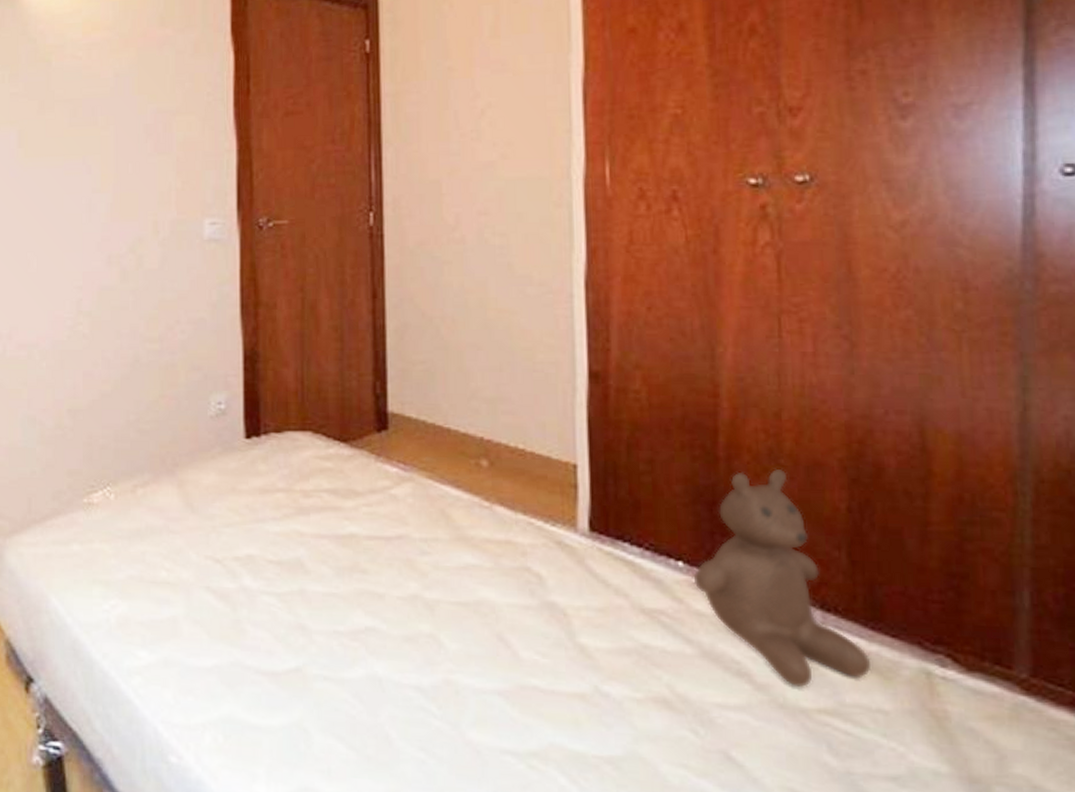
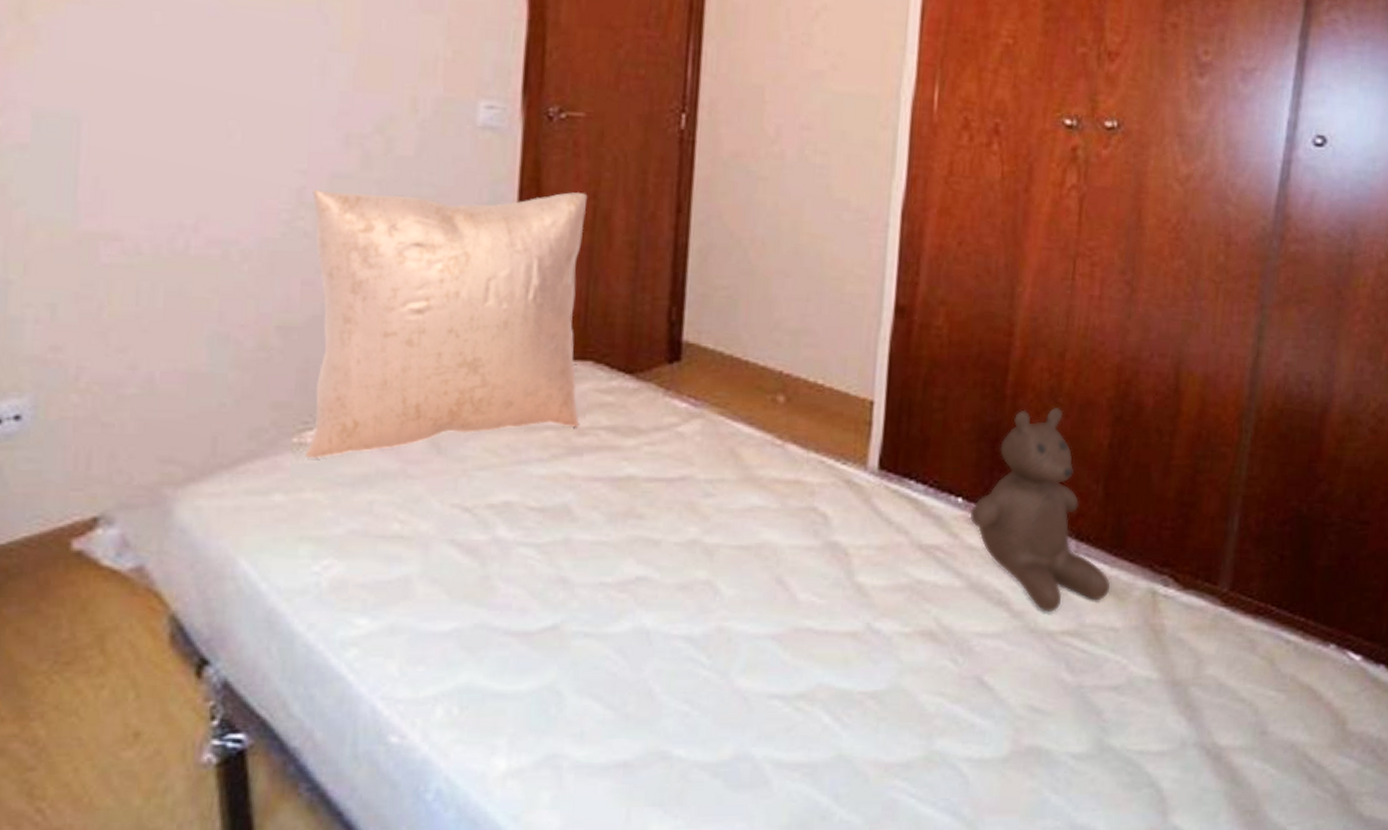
pillow: none [87,286,305,515] -> present [304,189,588,458]

